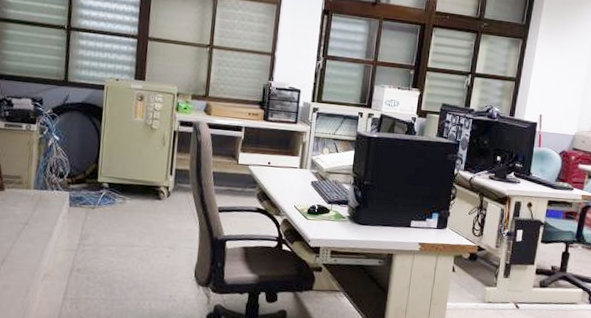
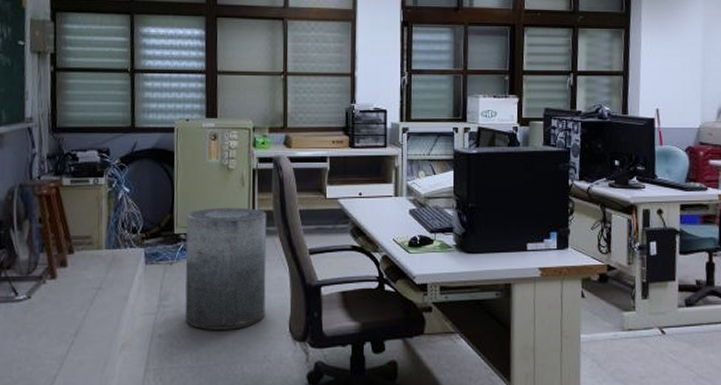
trash can: none [102,162,183,271] -> present [185,207,267,330]

